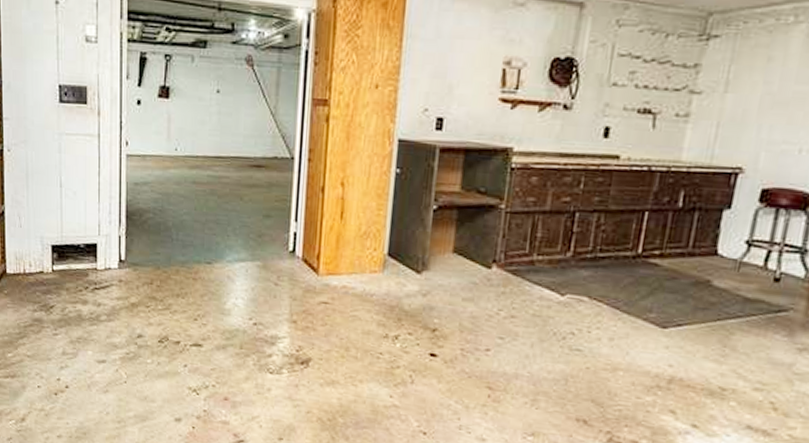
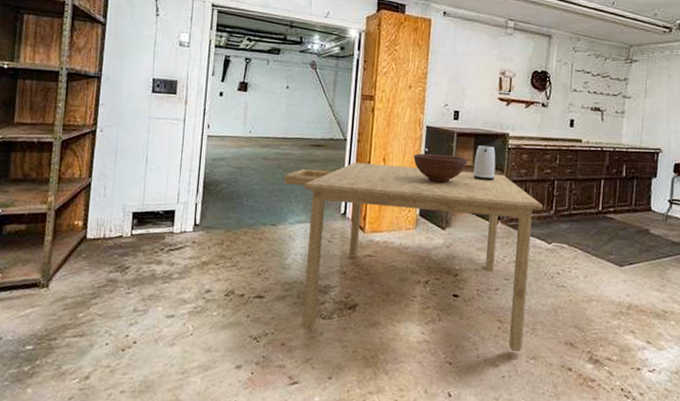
dining table: none [218,187,557,425] -> present [283,162,543,351]
fruit bowl: none [380,175,454,214] -> present [413,153,468,183]
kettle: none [461,163,493,213] -> present [473,144,496,182]

